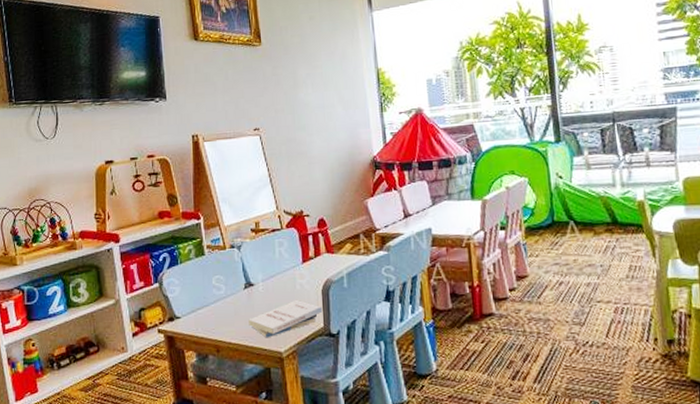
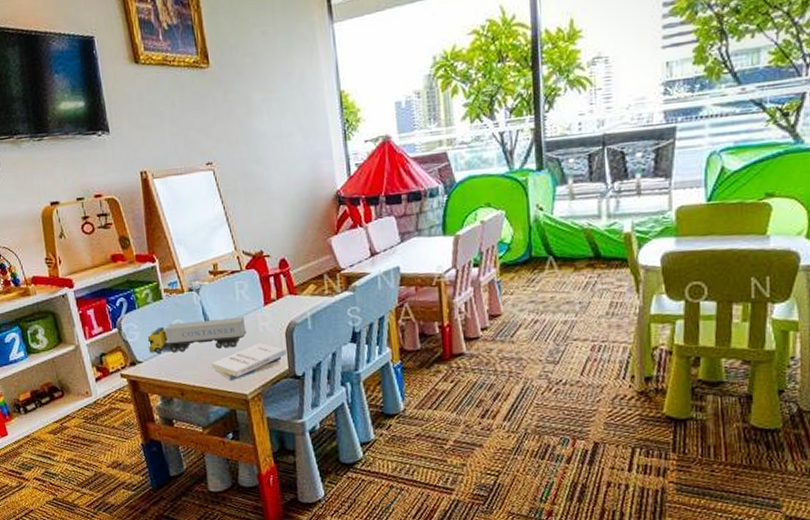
toy truck: none [187,273,284,310] -> present [147,316,247,354]

